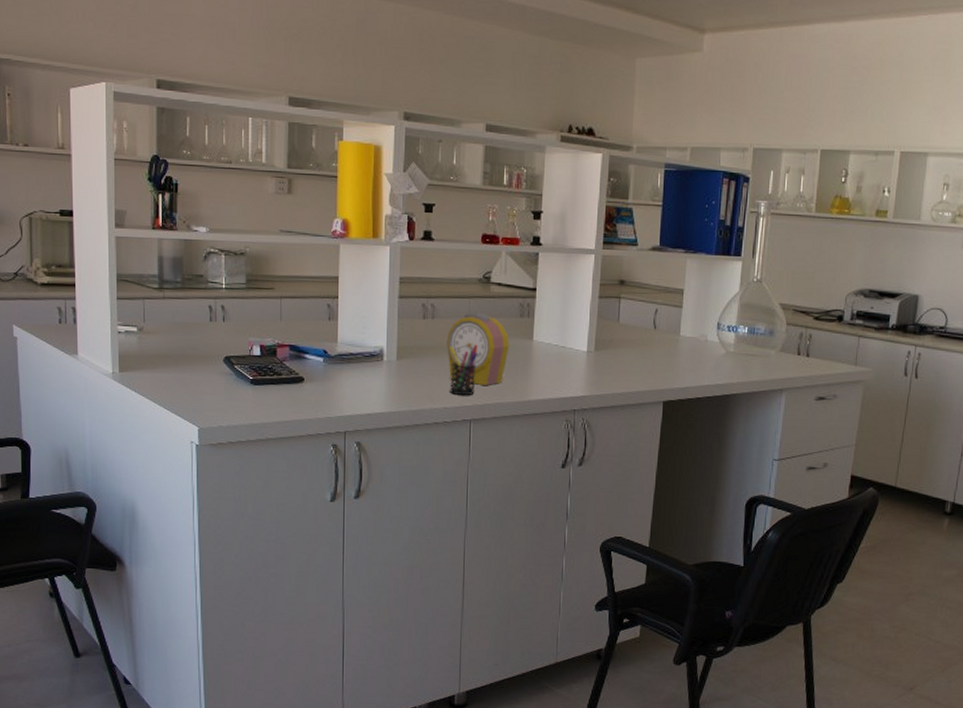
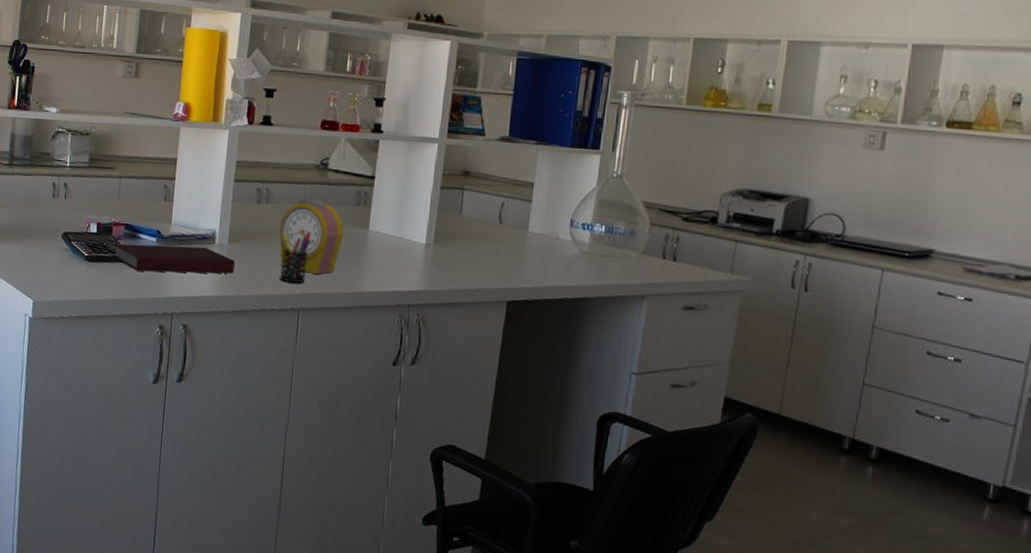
notebook: none [280,364,404,392] -> present [113,244,235,274]

